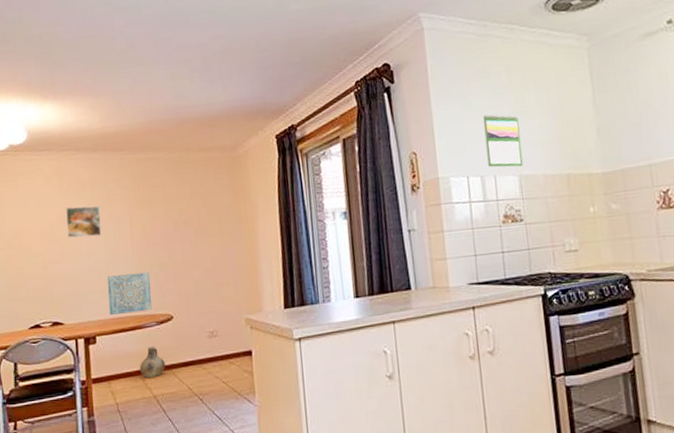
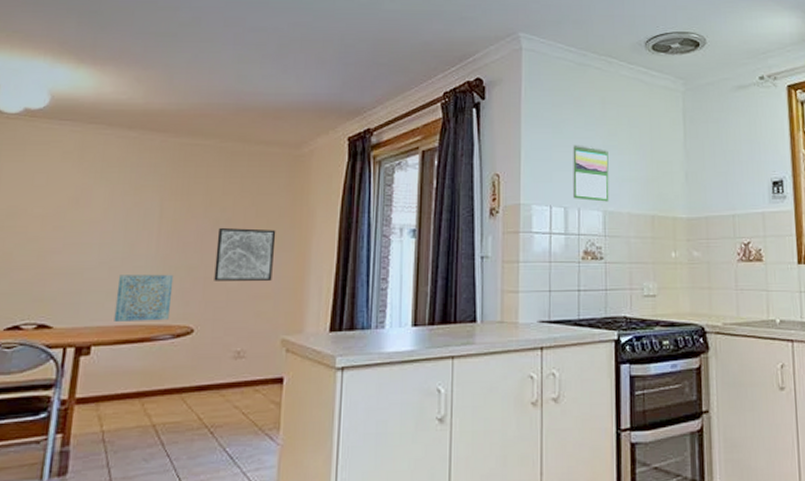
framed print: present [66,205,102,238] -> none [77,189,125,226]
ceramic jug: present [139,346,165,378] -> none [139,363,174,401]
wall art: none [179,225,230,274] -> present [214,227,276,281]

